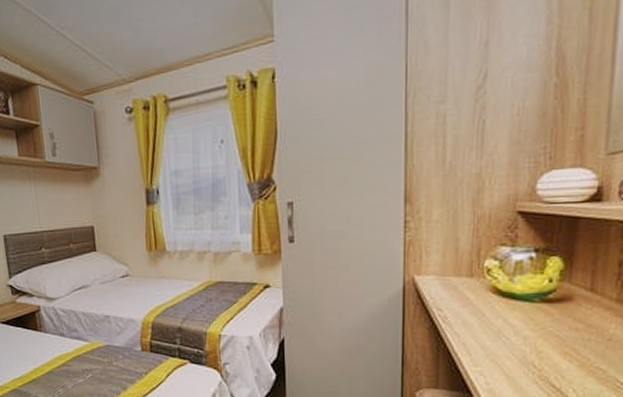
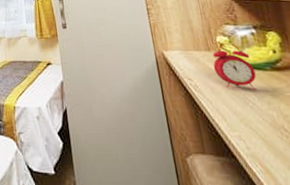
alarm clock: none [471,269,521,323] -> present [213,43,257,90]

